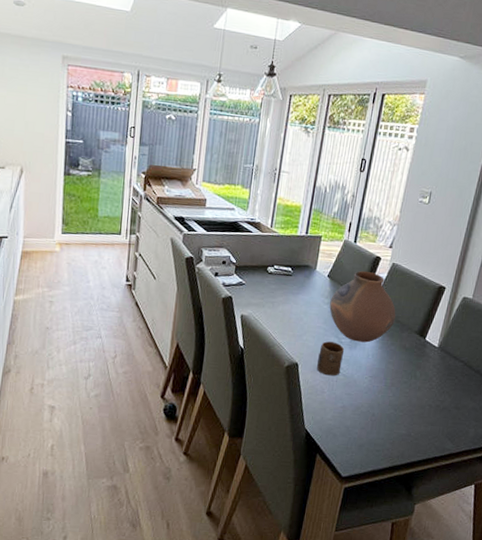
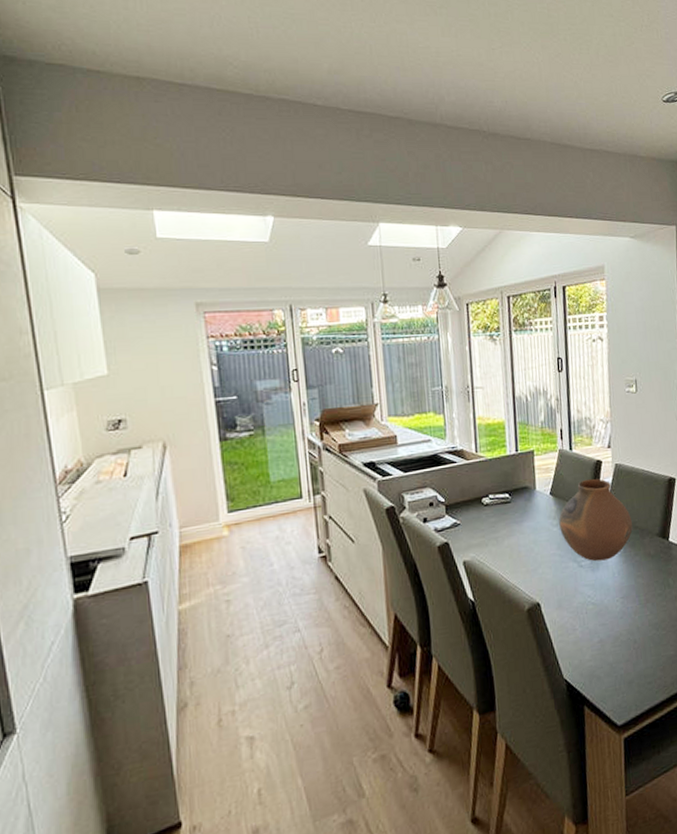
cup: present [317,341,345,376] -> none [560,567,589,609]

